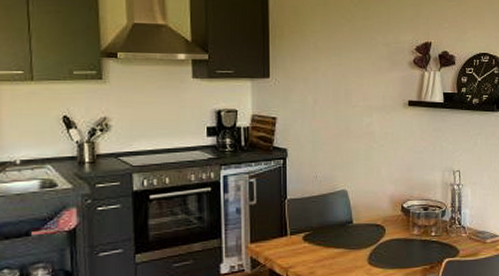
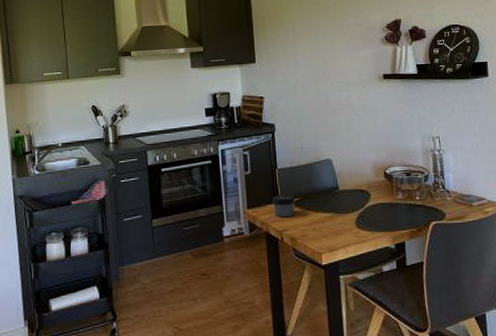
jar: none [279,227,305,254] -> present [272,194,295,218]

